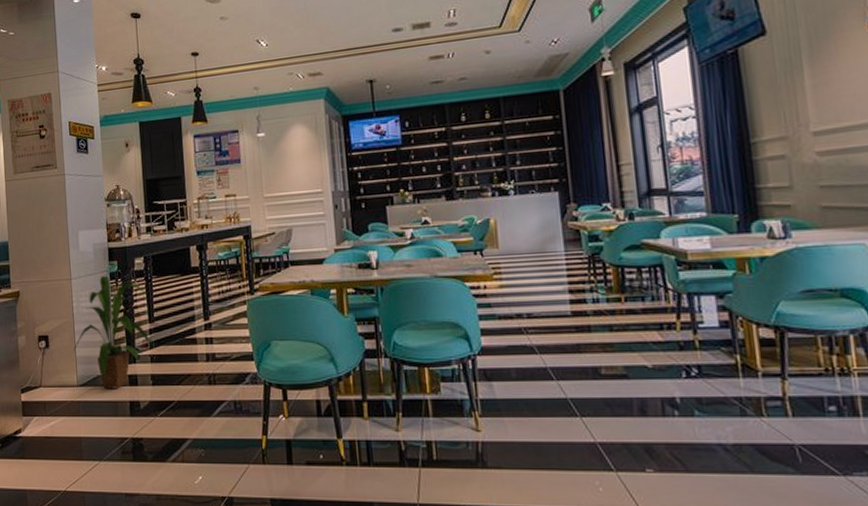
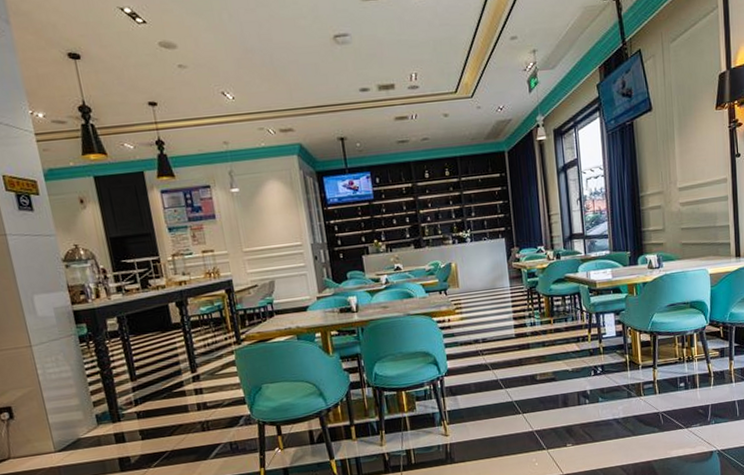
house plant: present [73,276,155,389] -> none [45,339,140,451]

